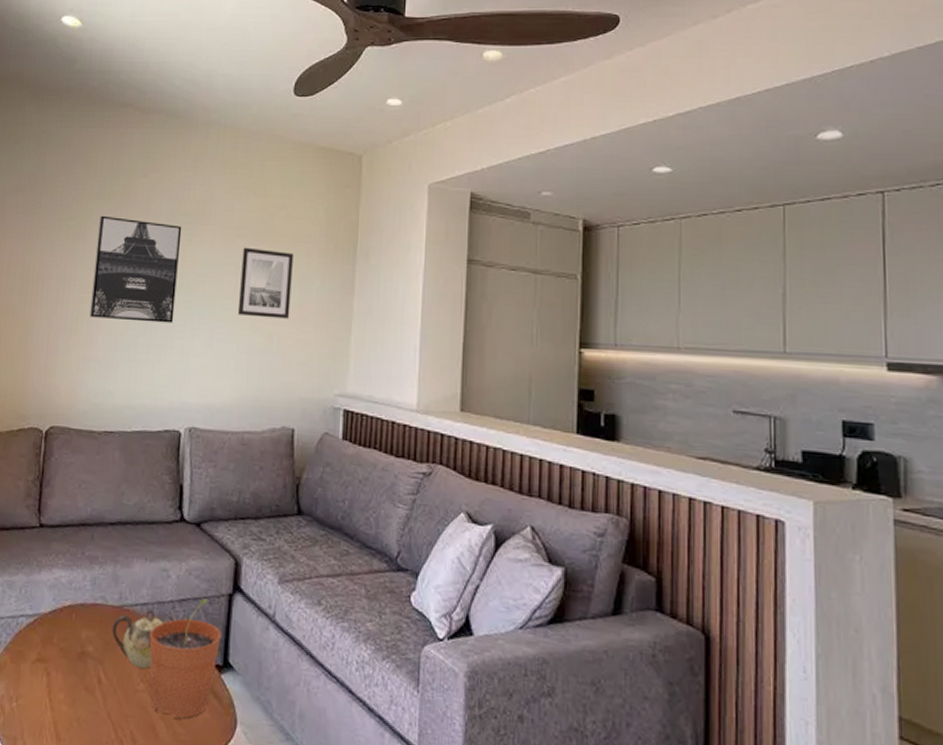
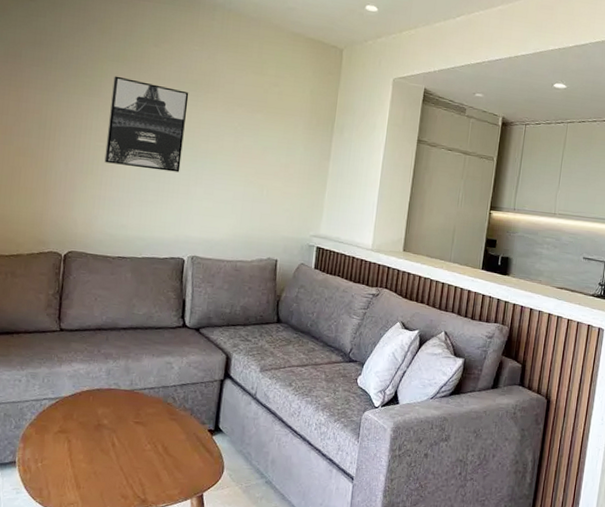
teapot: present [112,609,190,669] -> none [124,392,189,434]
plant pot: present [149,598,222,719] -> none [155,383,214,468]
wall art: present [237,247,293,319] -> none [234,115,283,175]

